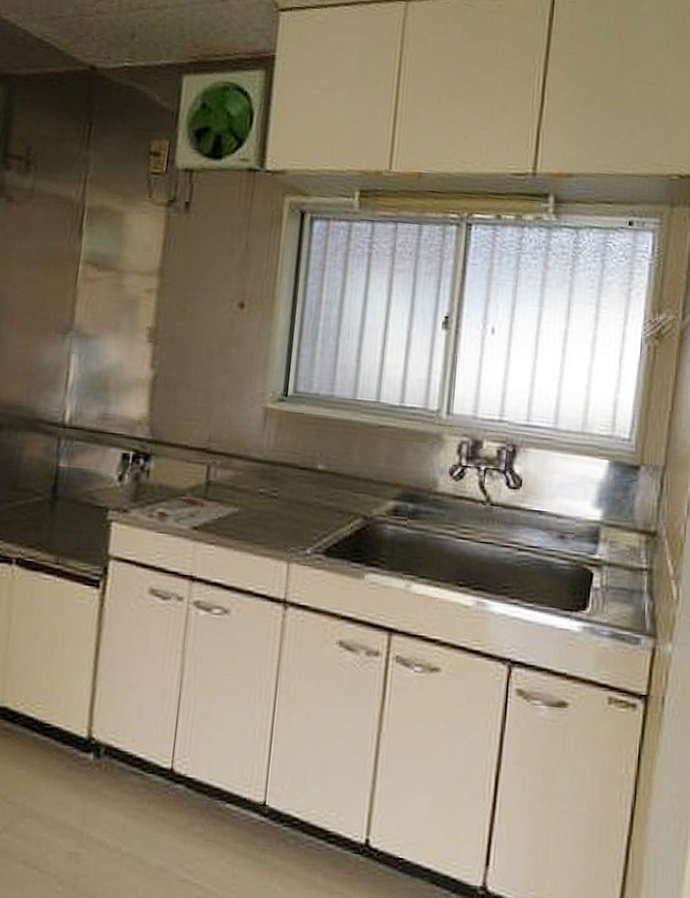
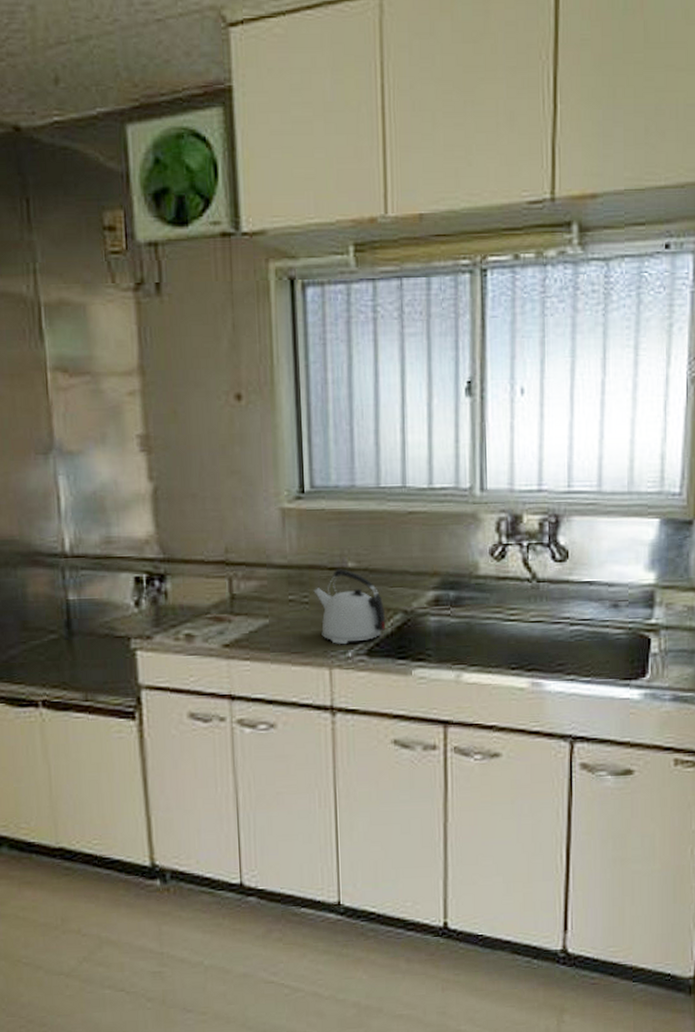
kettle: none [283,469,347,541] -> present [313,569,386,644]

